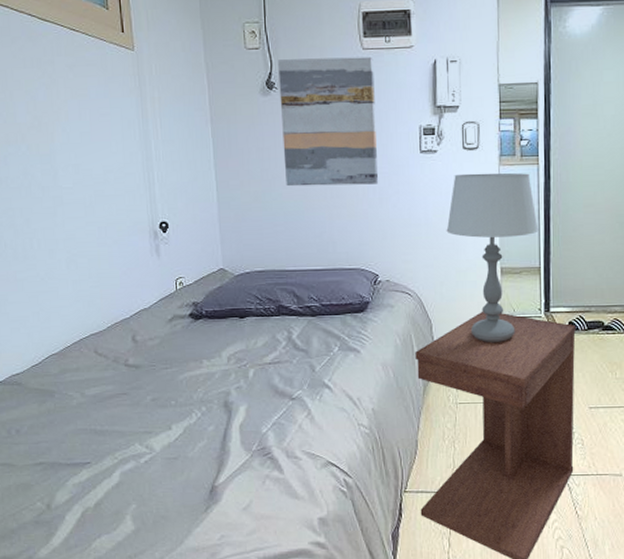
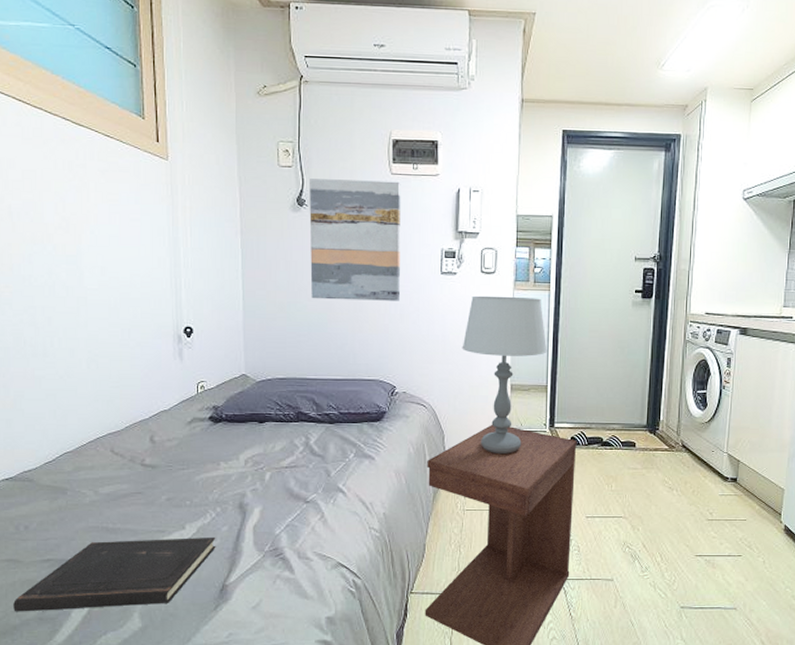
hardcover book: none [10,437,204,516] -> present [13,536,216,612]

